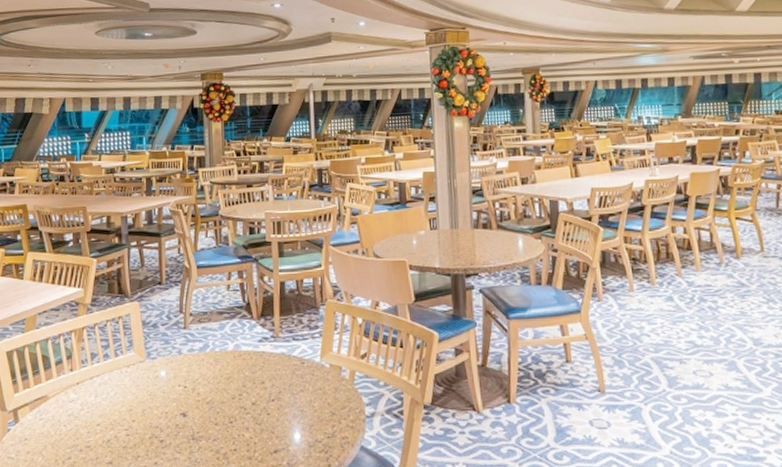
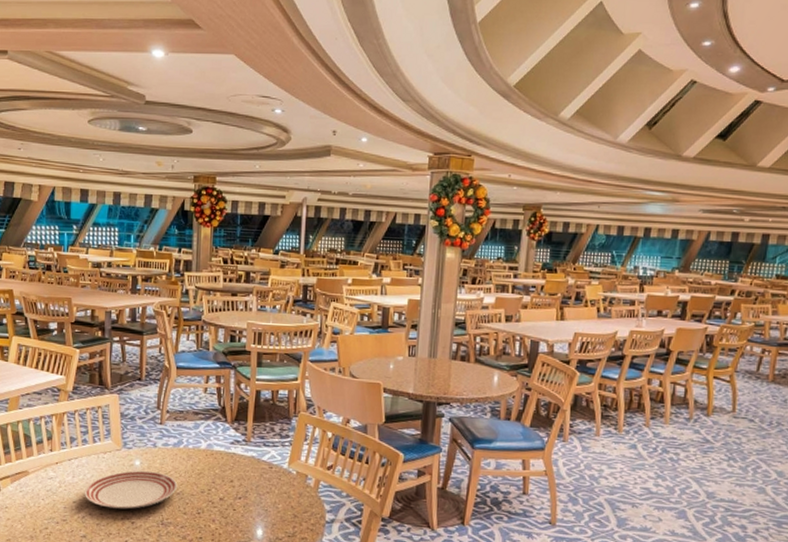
dinner plate: none [108,381,207,427] -> present [84,470,178,510]

